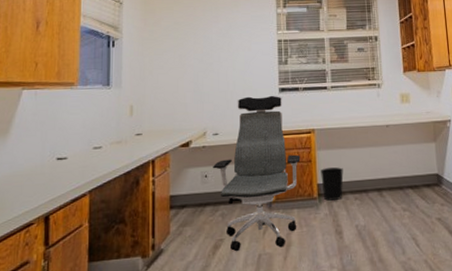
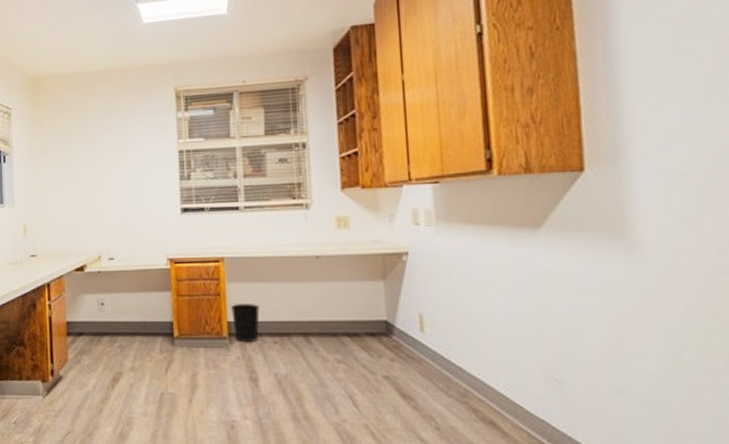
office chair: present [213,95,301,252] -> none [109,216,207,389]

